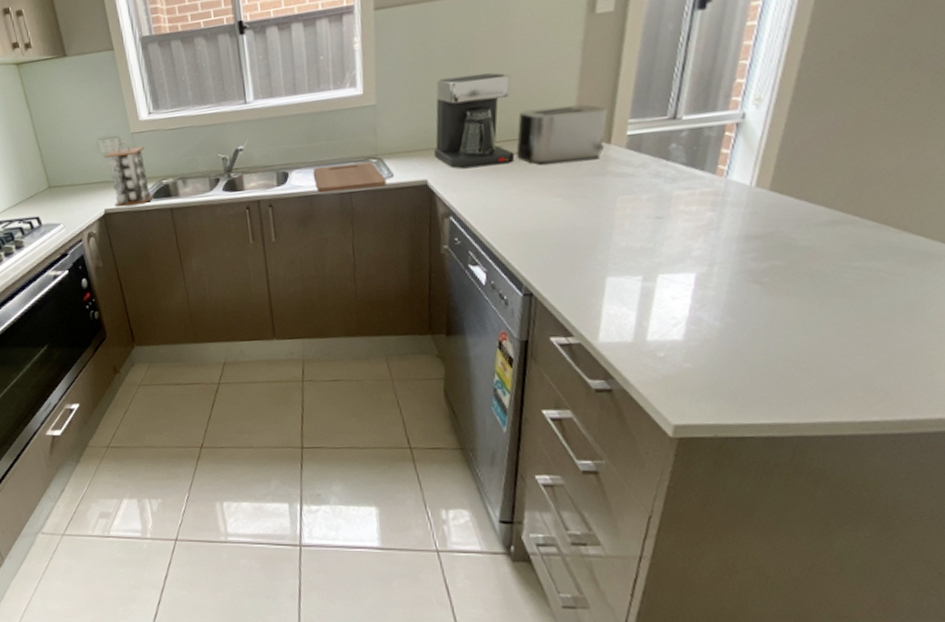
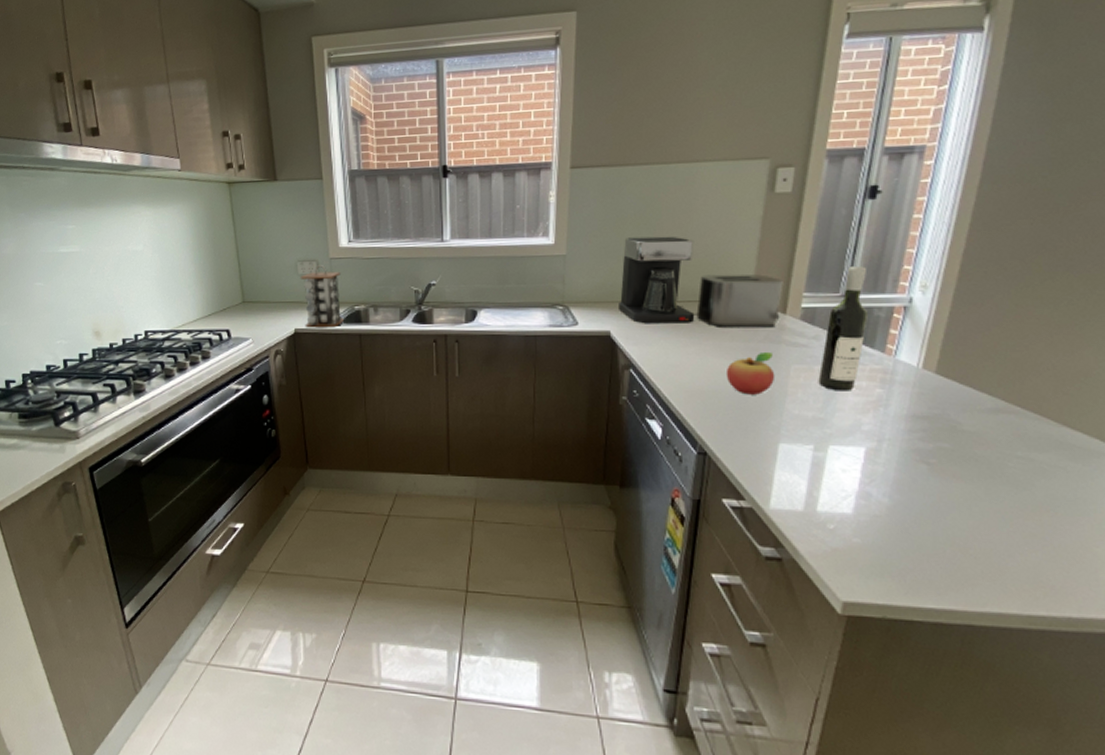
cutting board: present [313,162,387,194] -> none [502,308,571,334]
fruit: none [549,185,601,232] -> present [725,353,775,395]
bottle: none [646,84,699,219] -> present [818,265,869,391]

